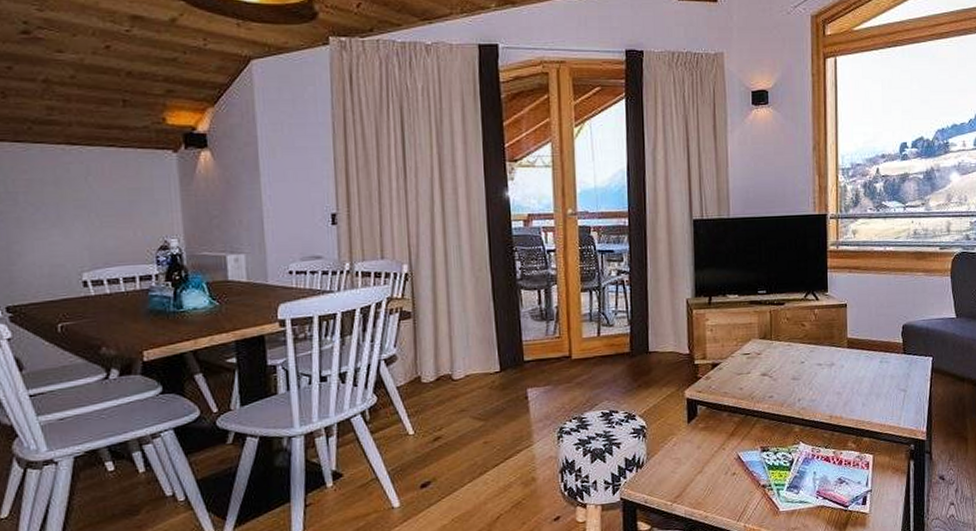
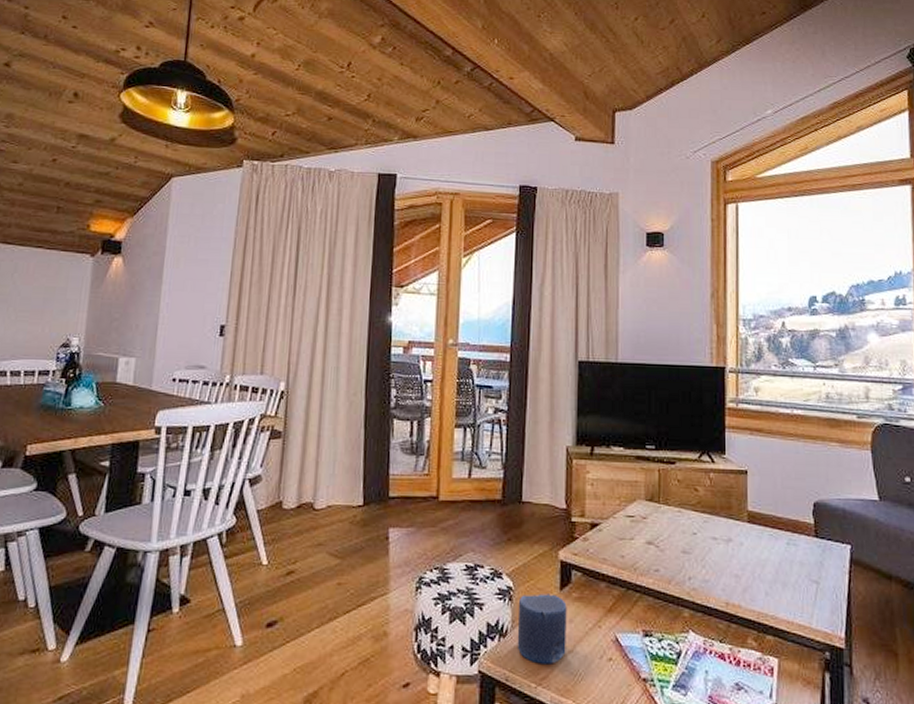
candle: none [651,427,696,486] -> present [517,593,567,664]

